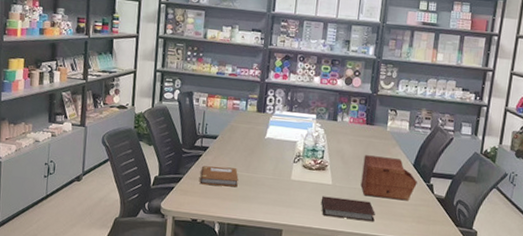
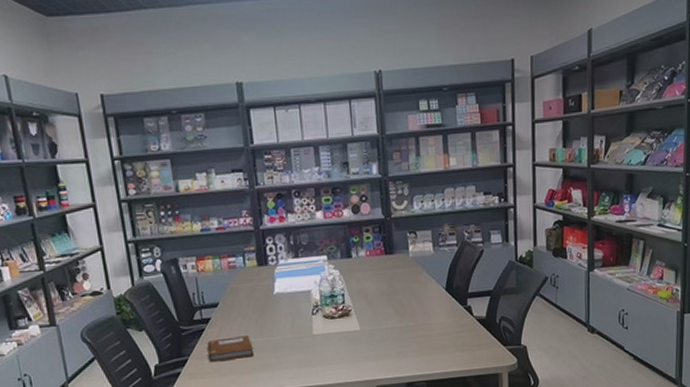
notebook: present [321,196,375,221] -> none [351,339,415,366]
sewing box: present [360,155,417,201] -> none [390,285,453,335]

